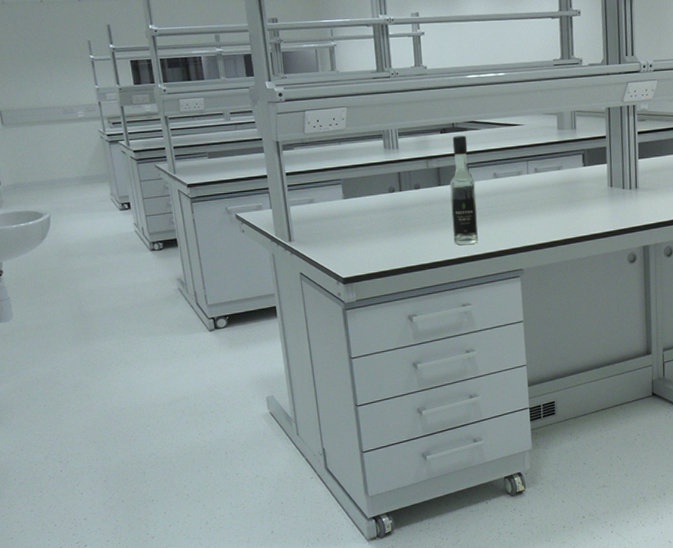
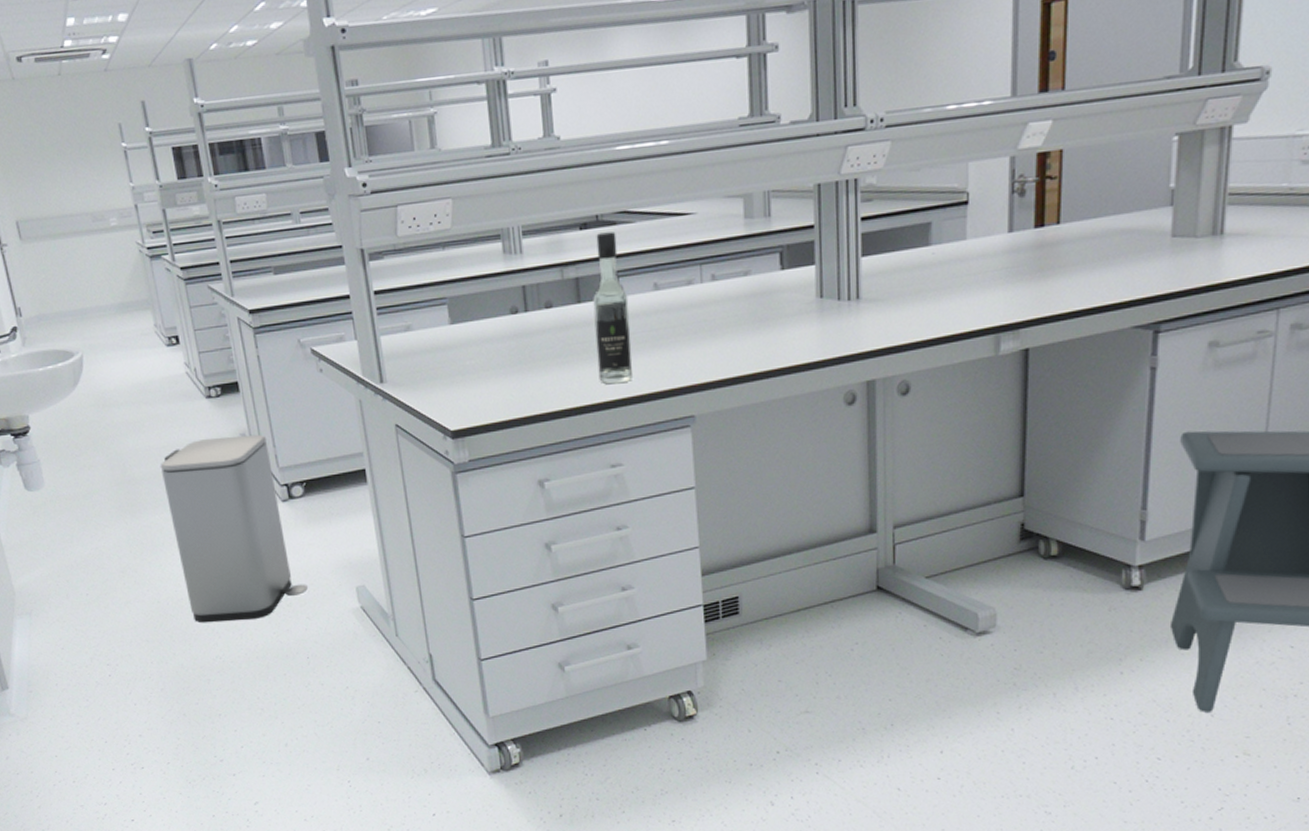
pedal bin: none [110,279,228,427] -> present [160,434,308,622]

